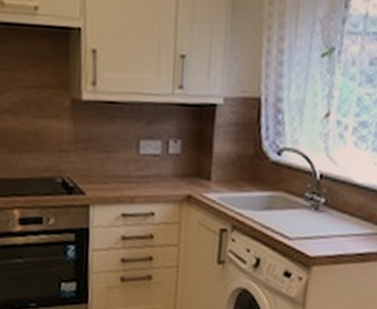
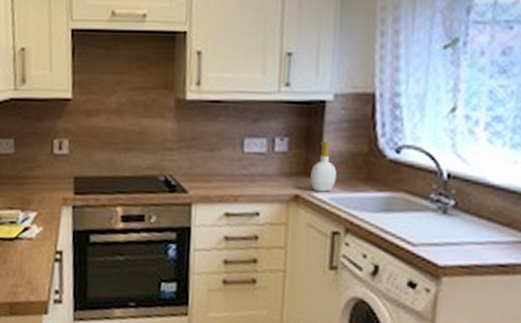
soap bottle: none [201,144,225,192] -> present [310,141,337,192]

